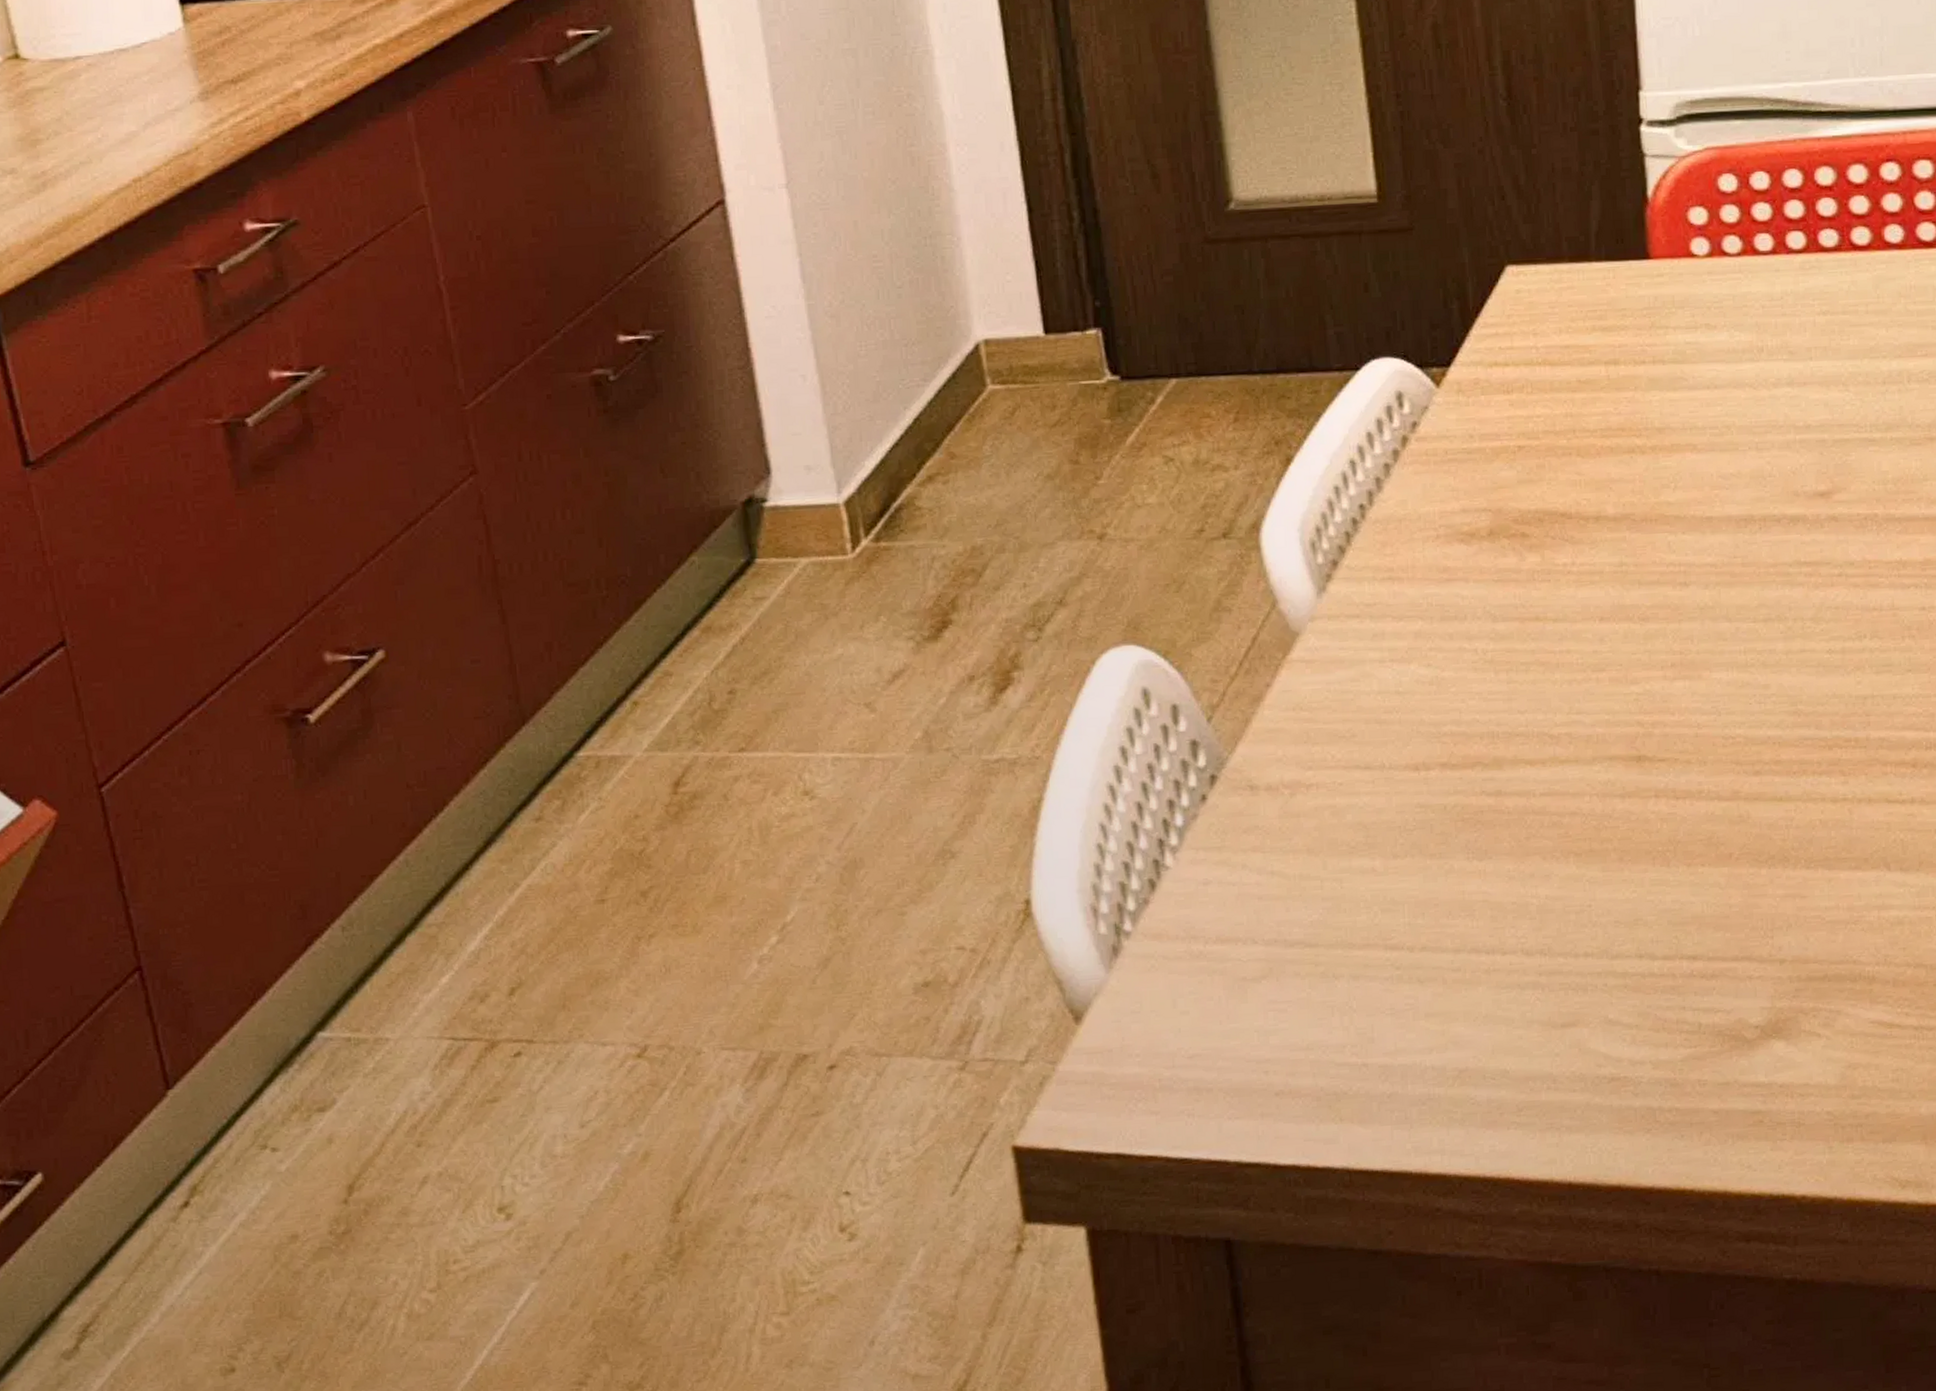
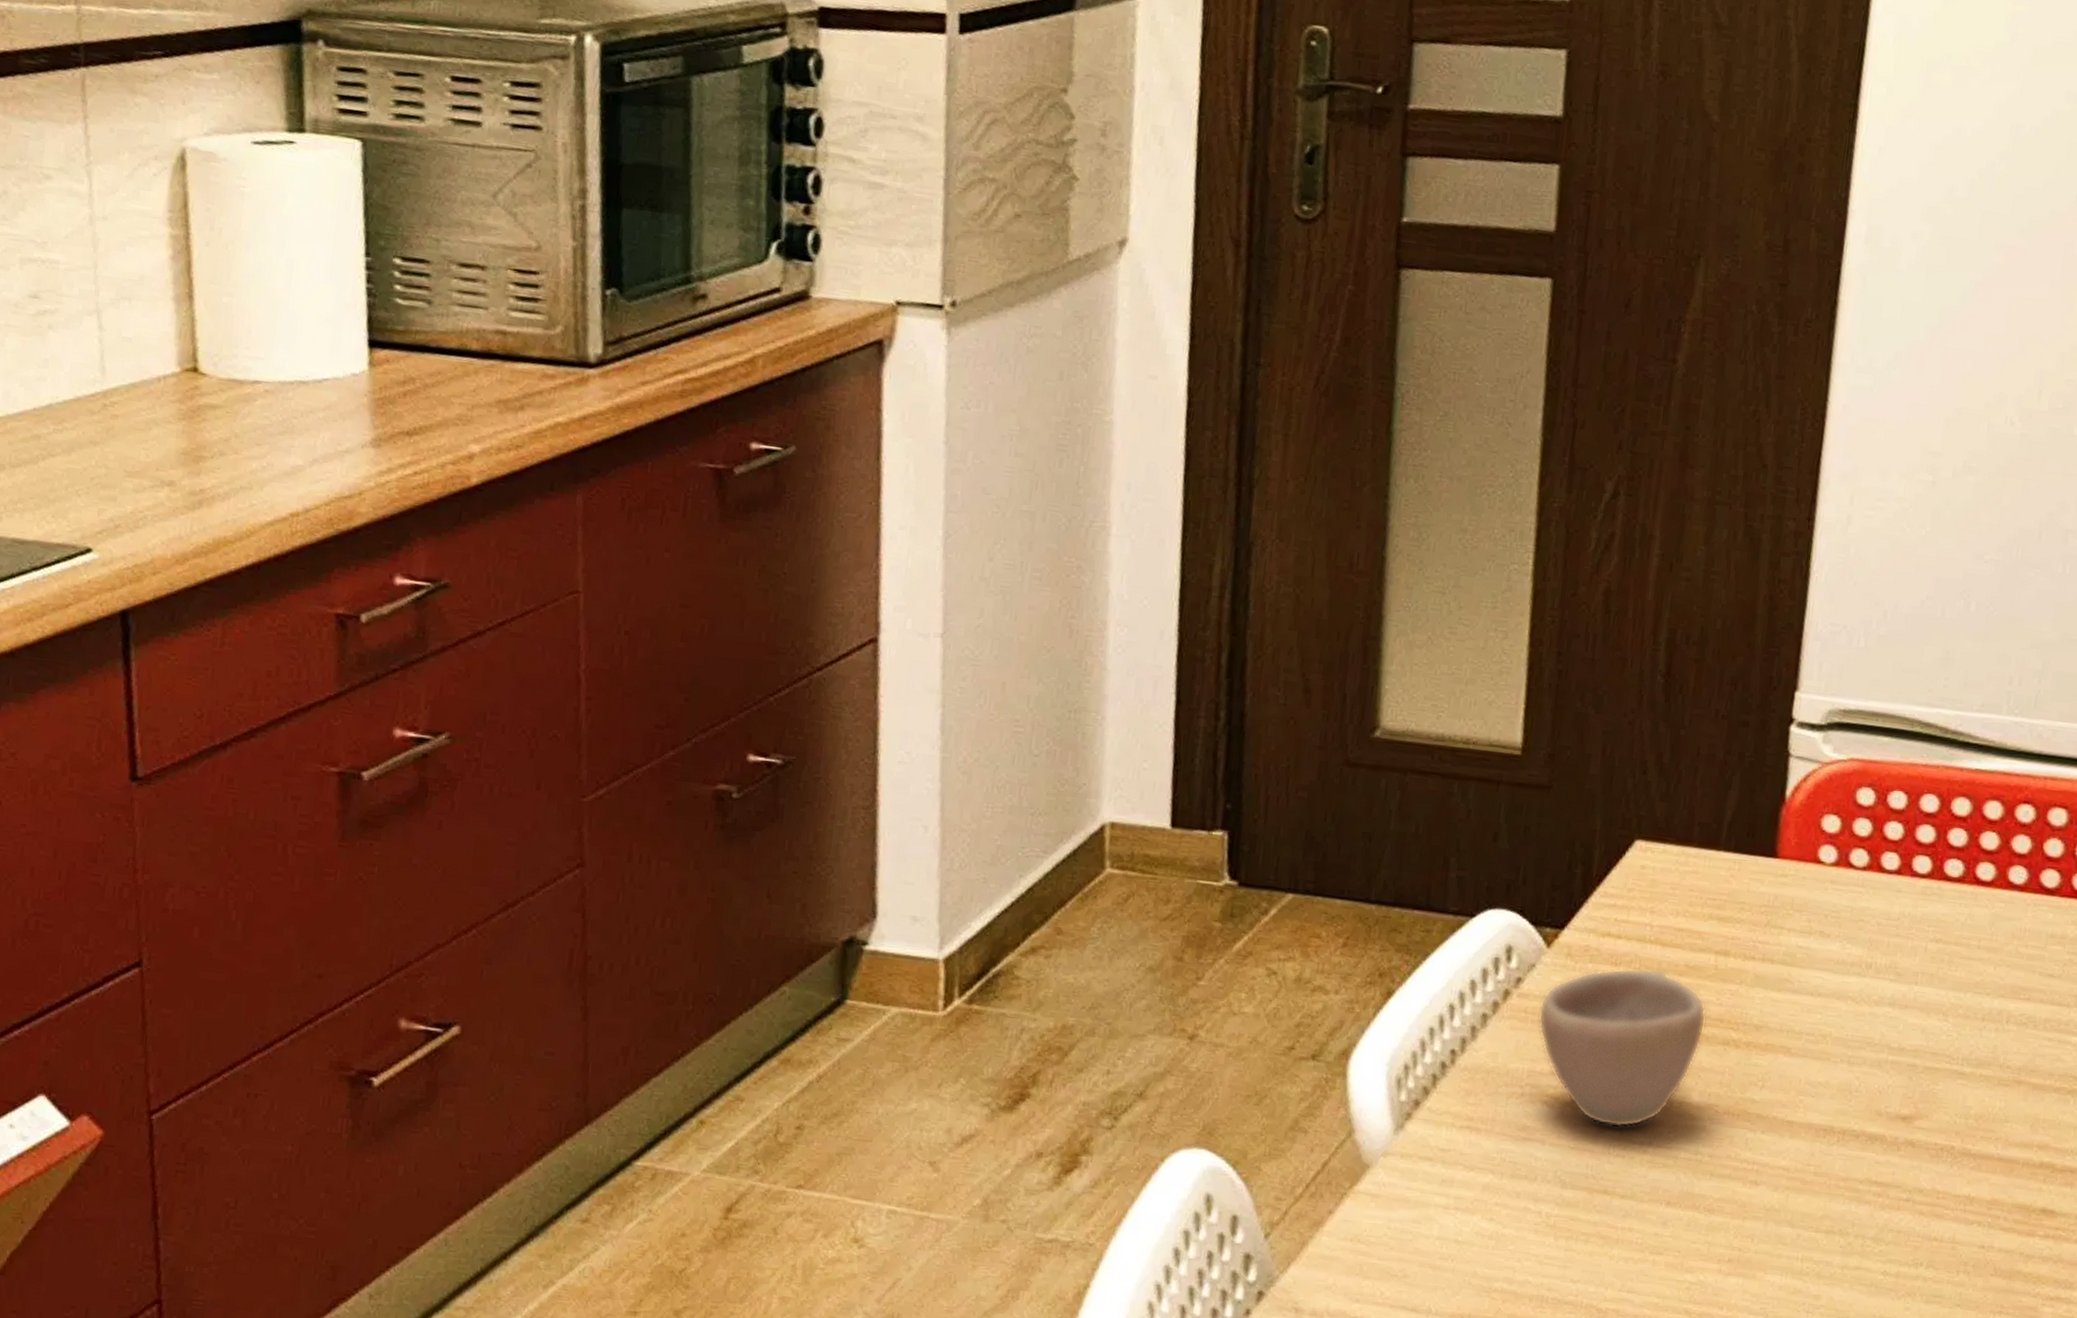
cup: none [1439,389,1608,554] -> present [1538,968,1707,1128]

